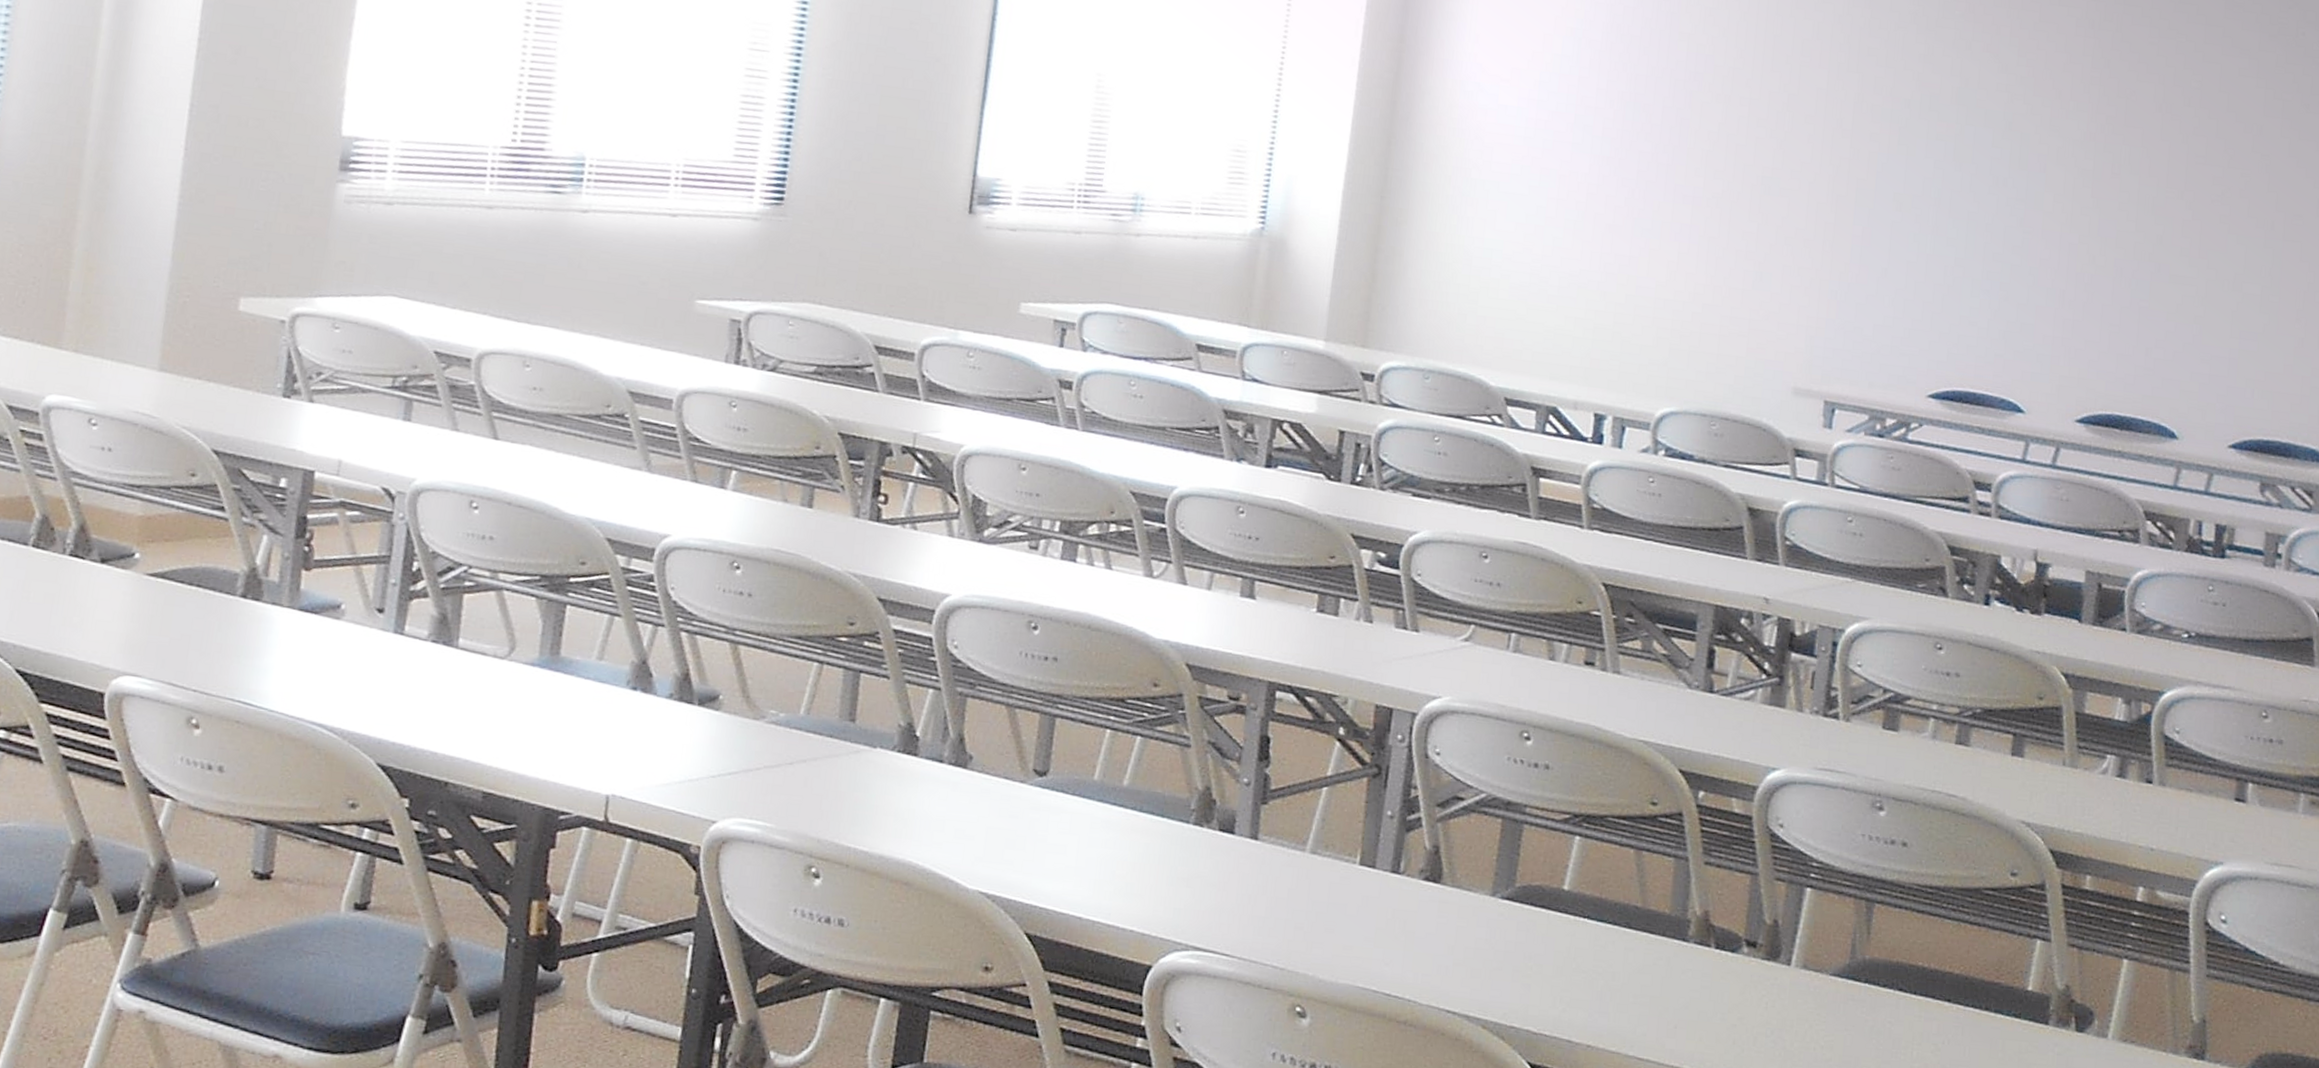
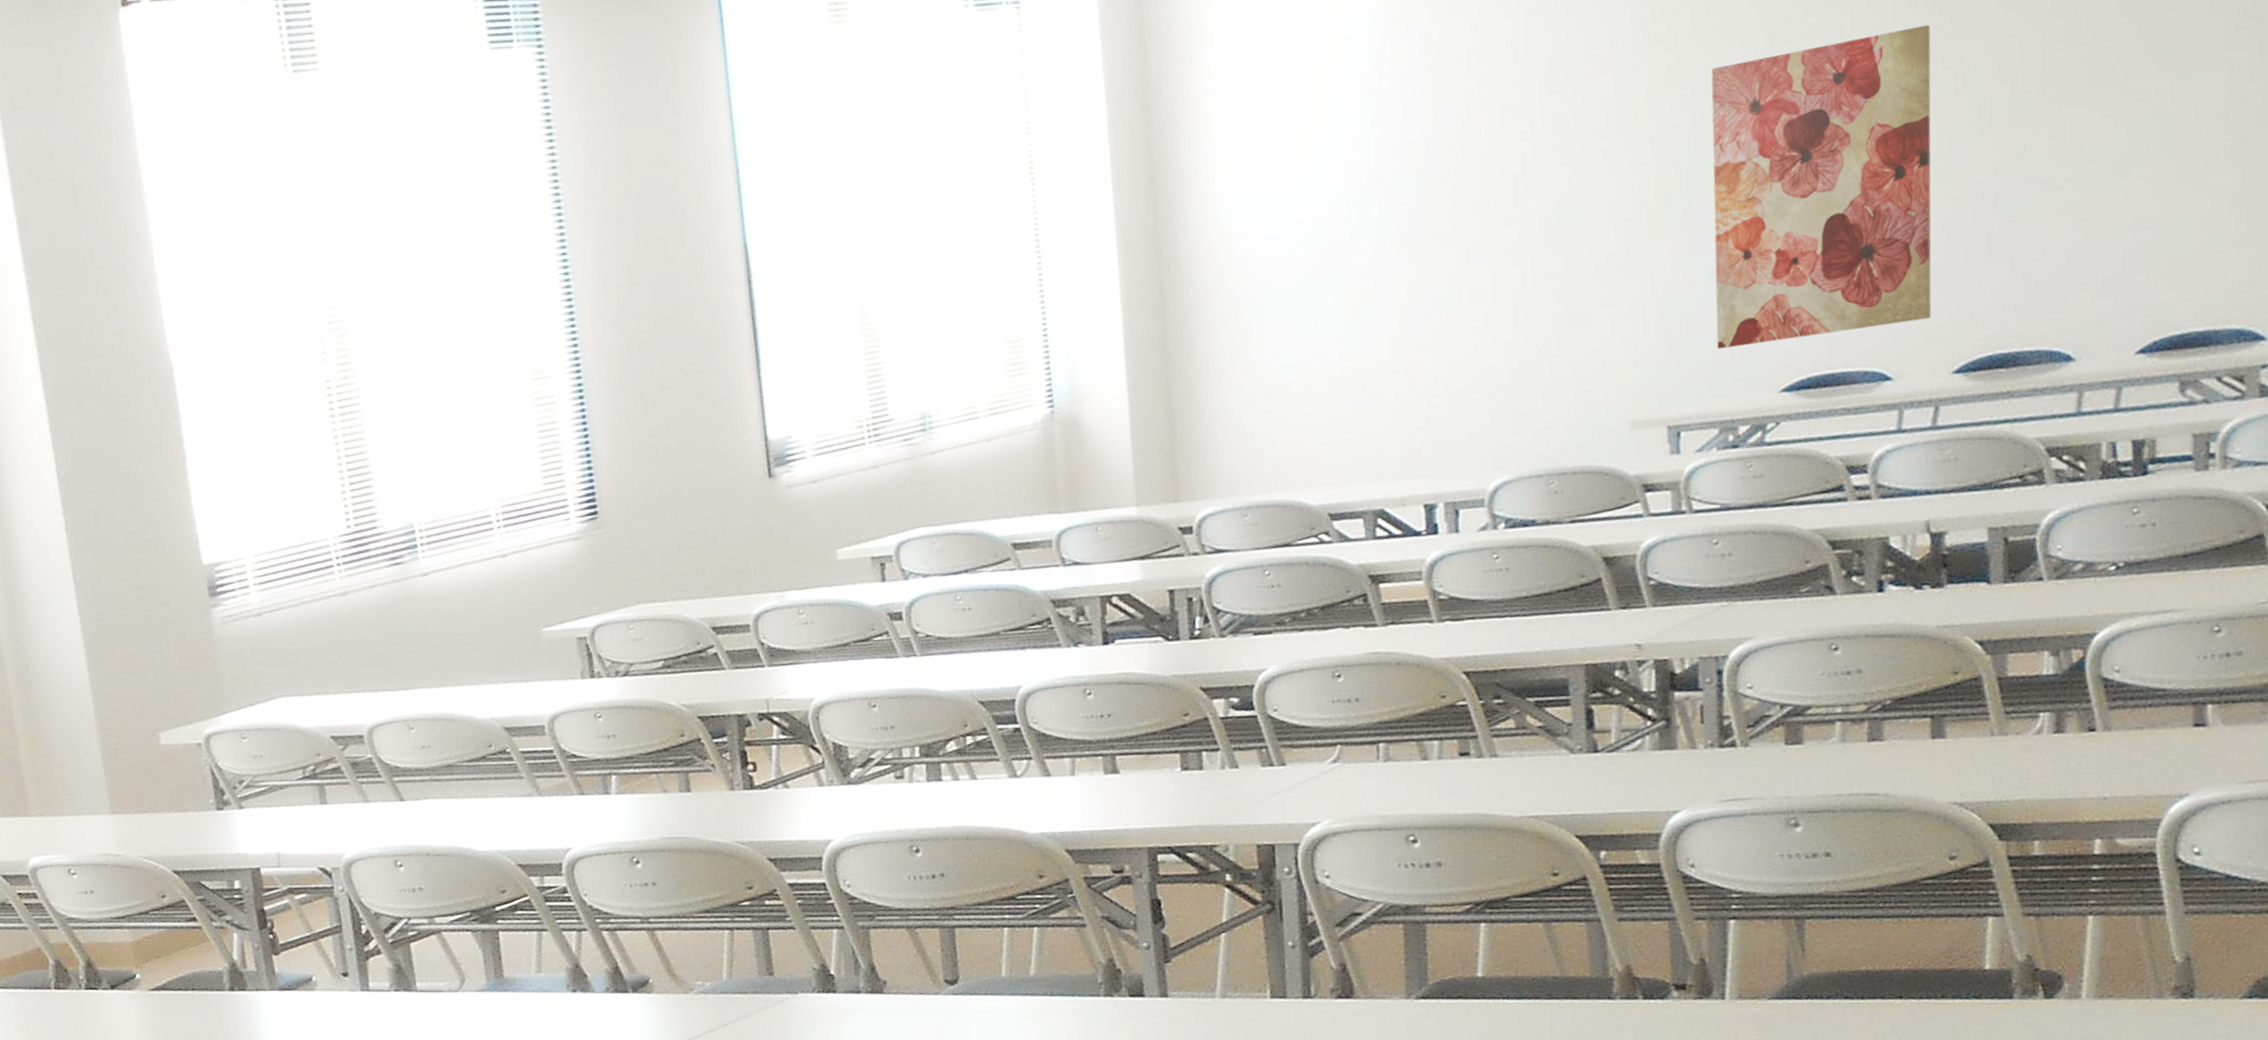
wall art: none [1879,91,2098,367] -> present [1711,24,1932,349]

